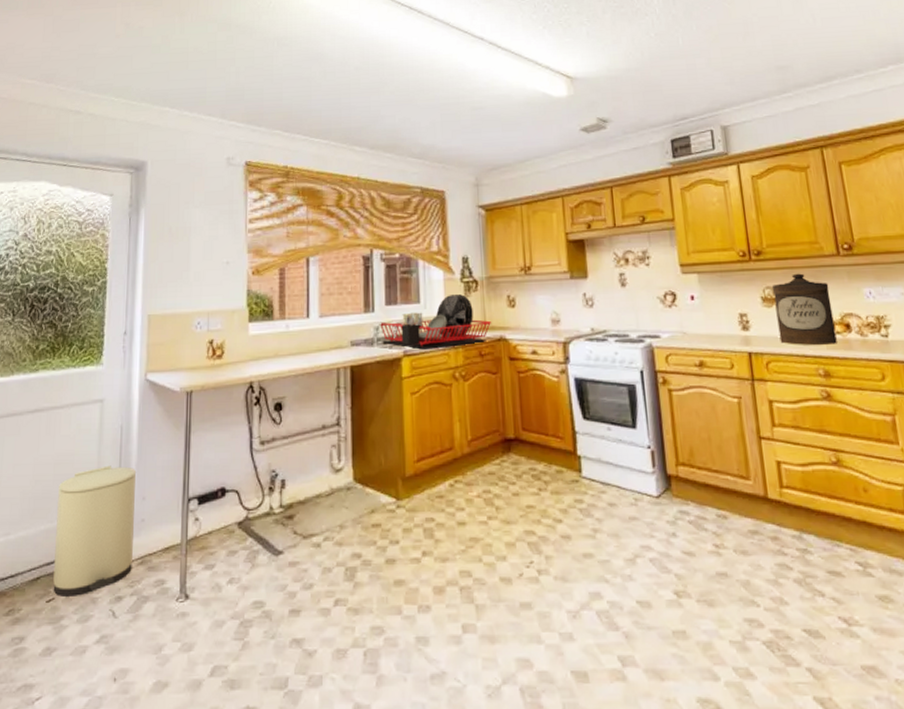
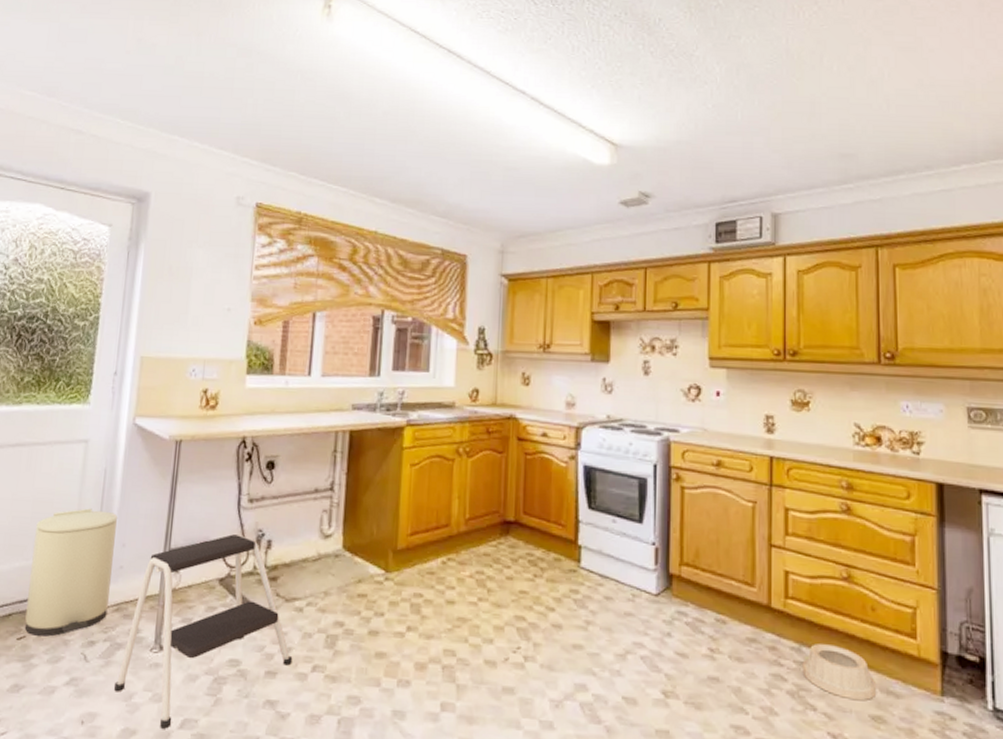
step stool: none [144,477,315,678] -> present [114,534,293,729]
dish rack: present [380,294,491,350] -> none [385,366,502,421]
canister: present [771,273,837,346] -> none [803,378,865,457]
pet bowl: none [805,528,880,583] -> present [802,642,876,701]

